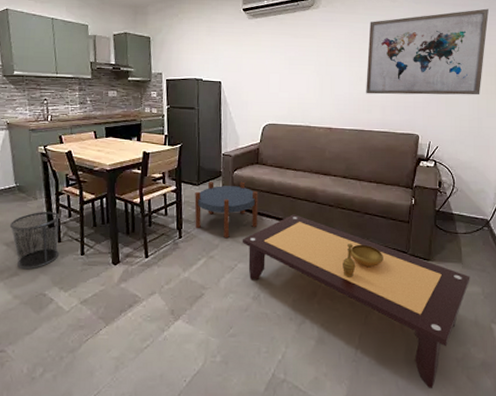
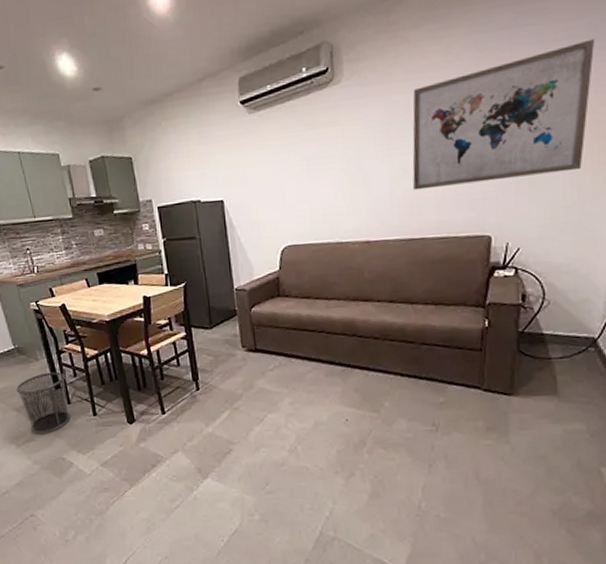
side table: present [194,181,259,239] -> none [208,319,287,387]
coffee table: present [242,214,470,388] -> none [269,352,570,544]
decorative bowl: present [341,244,383,277] -> none [395,381,449,422]

